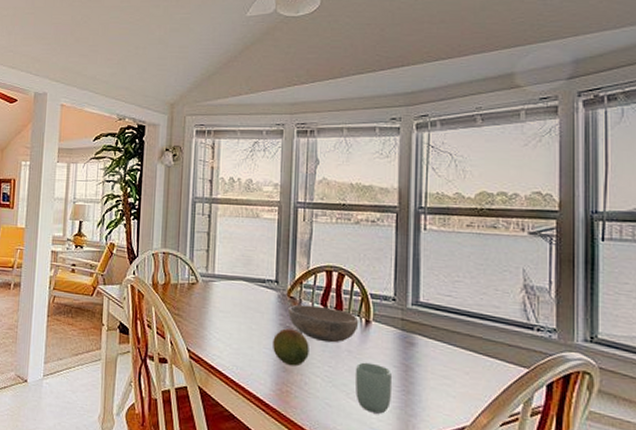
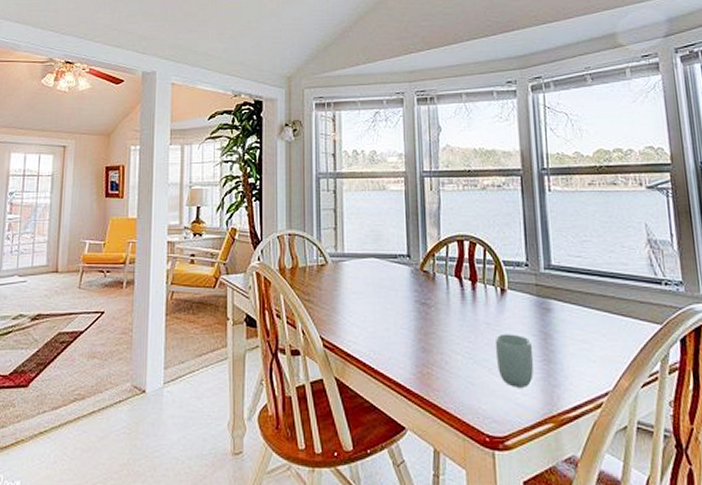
fruit: present [273,328,309,367] -> none [409,305,447,345]
bowl: present [288,304,359,343] -> none [423,278,495,316]

